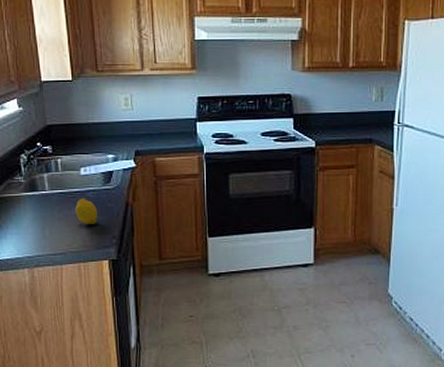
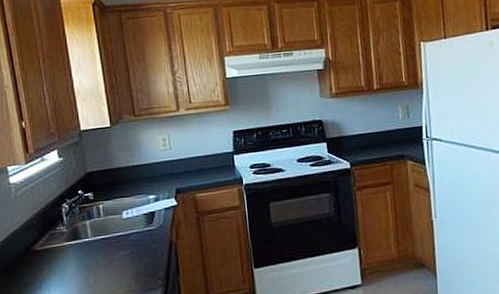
fruit: present [75,198,98,224] -> none [119,241,142,268]

